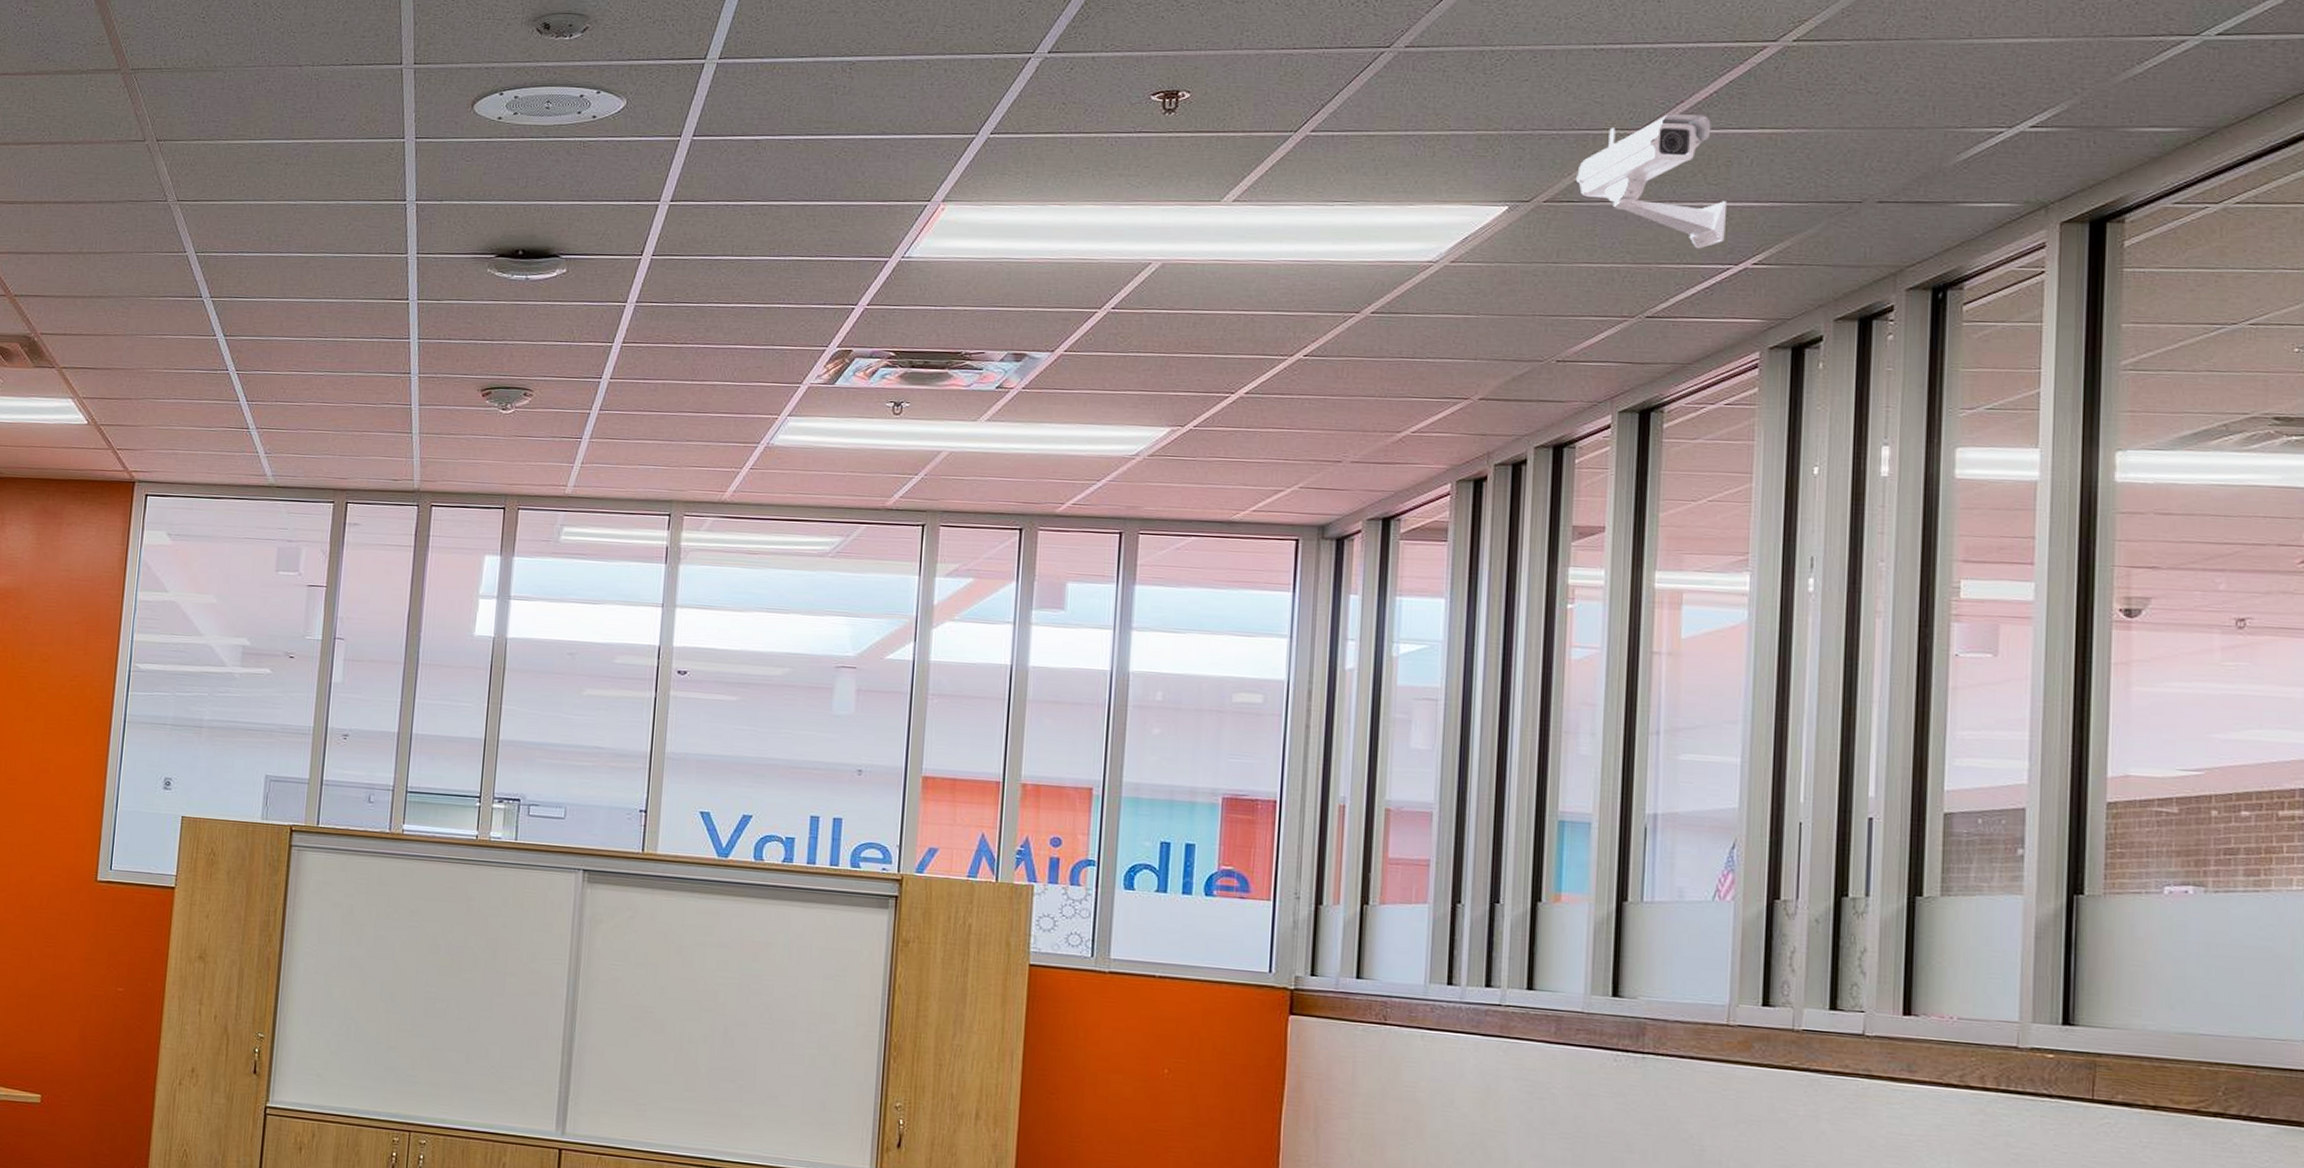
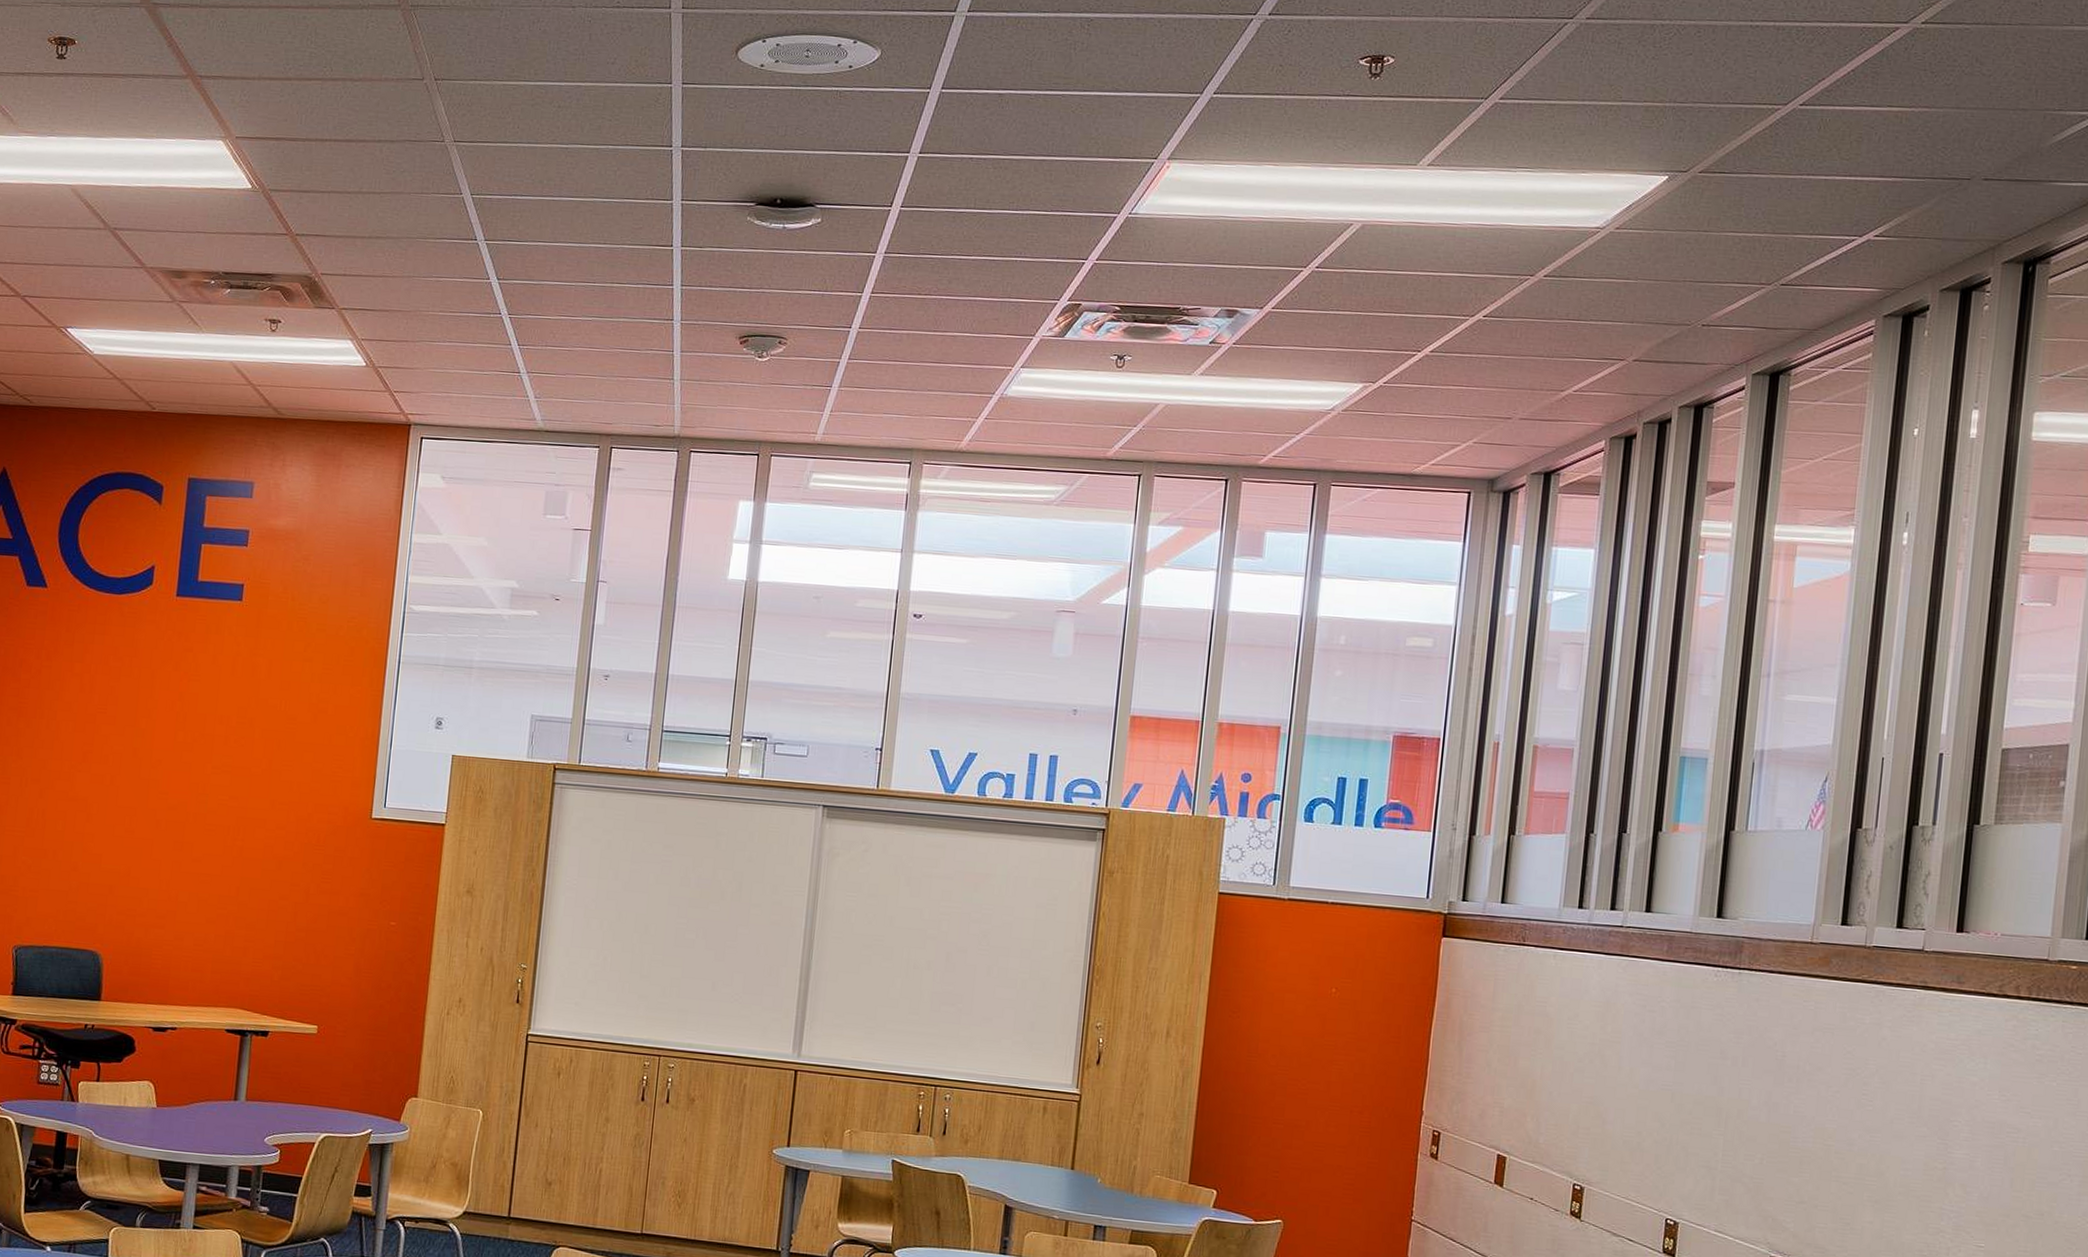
security camera: present [1576,114,1728,249] -> none [1728,90,1857,221]

